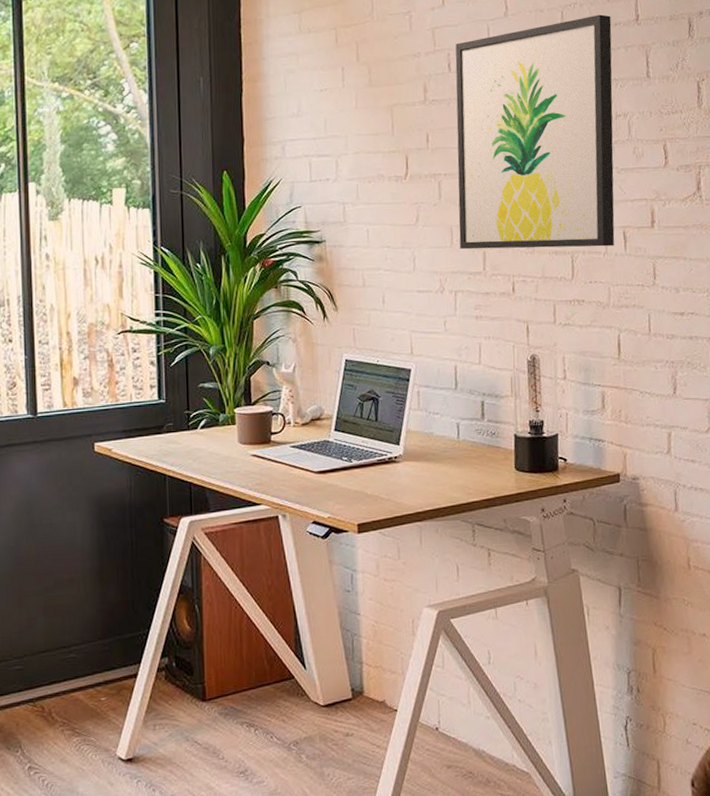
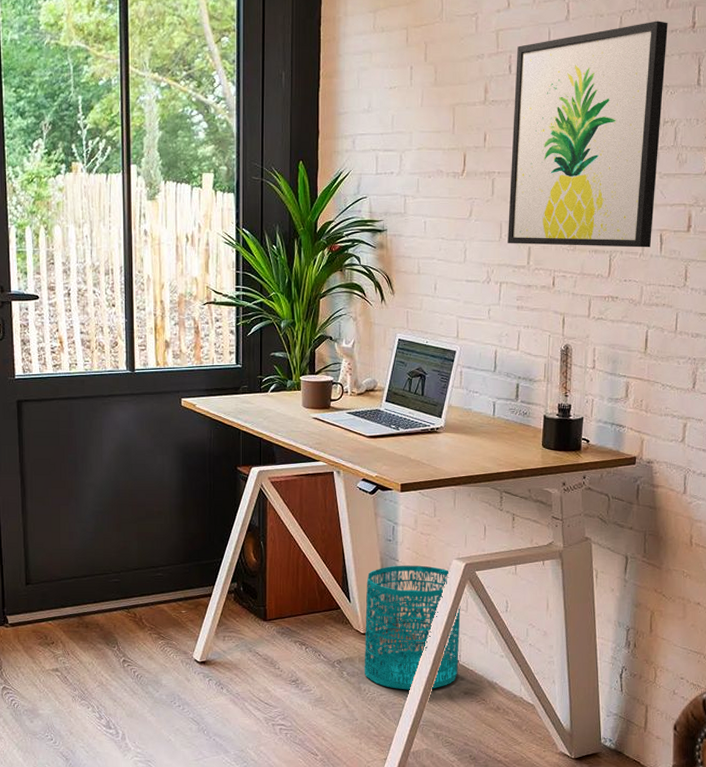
wastebasket: none [324,617,438,770] -> present [364,565,461,690]

